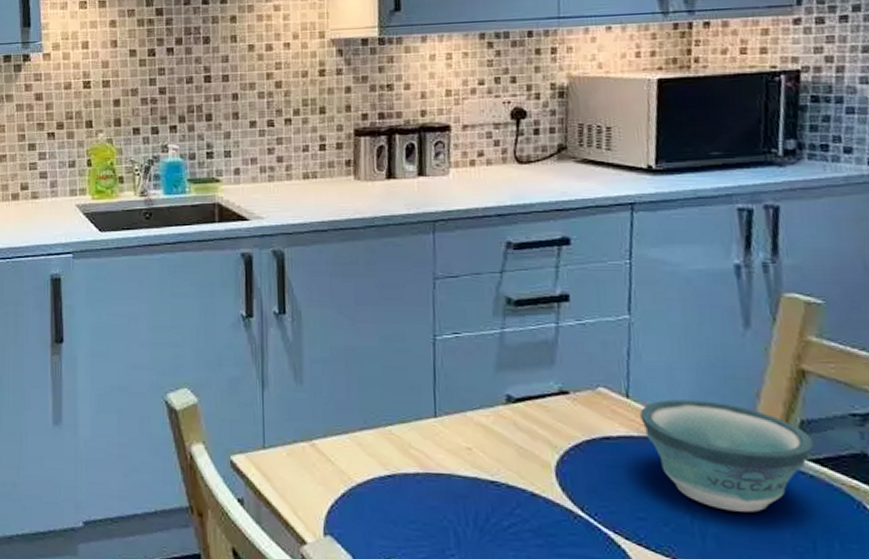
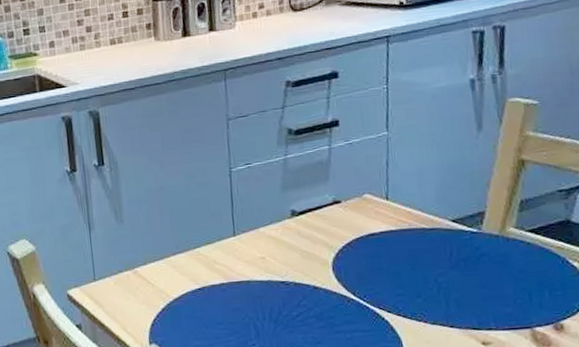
bowl: present [640,399,814,513] -> none [397,194,530,279]

